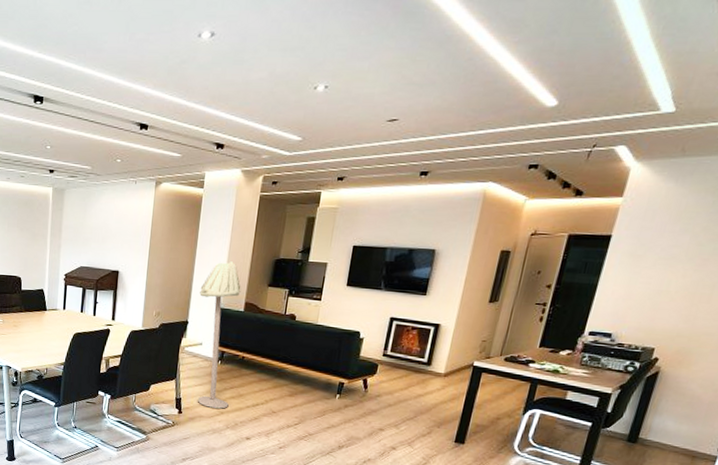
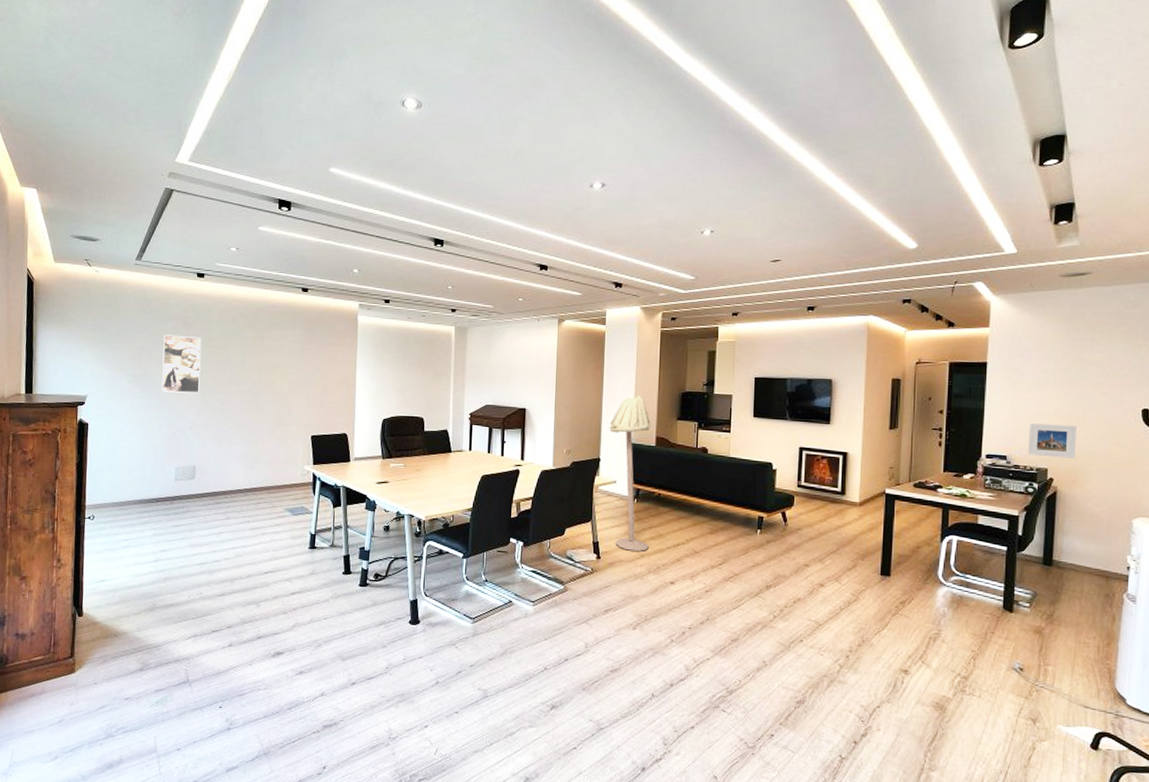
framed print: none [636,301,699,339] -> present [1027,423,1077,458]

